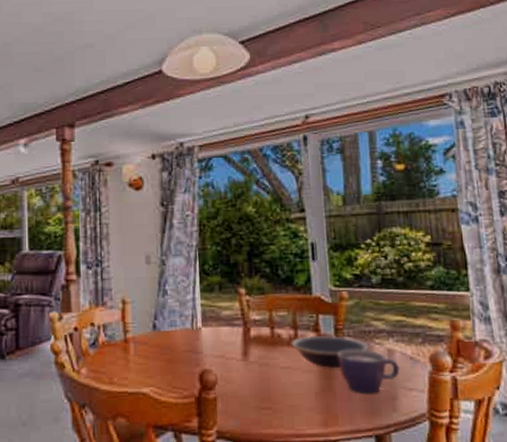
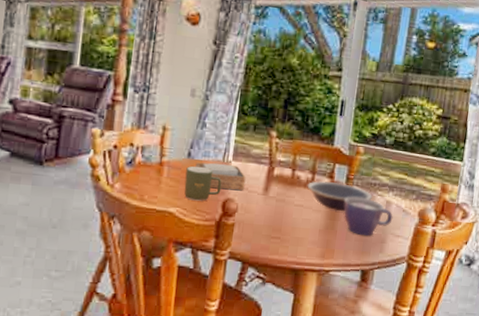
mug: none [154,337,195,377] -> present [184,165,222,201]
napkin holder: none [163,331,221,361] -> present [195,162,246,191]

